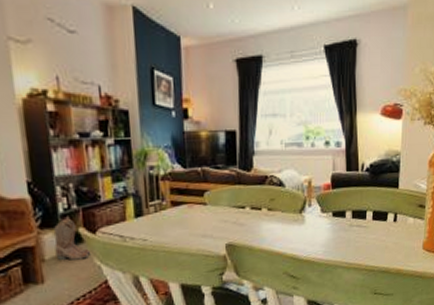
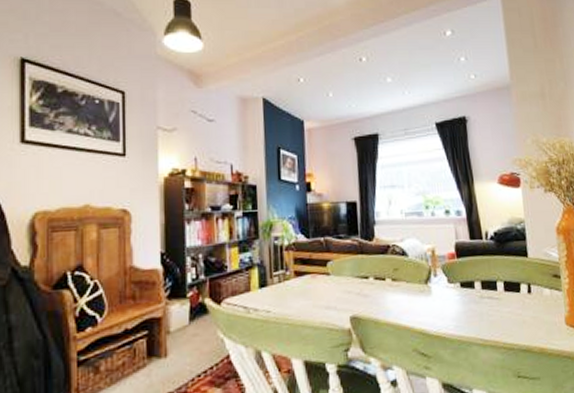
boots: present [54,218,90,260] -> none [180,288,214,333]

